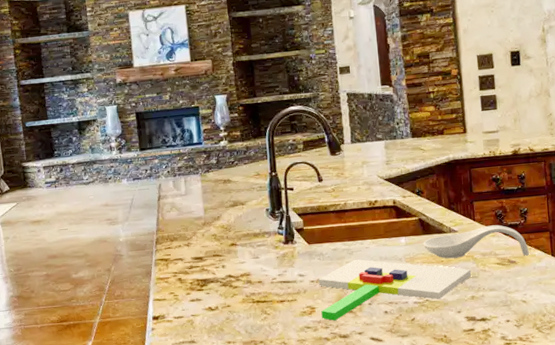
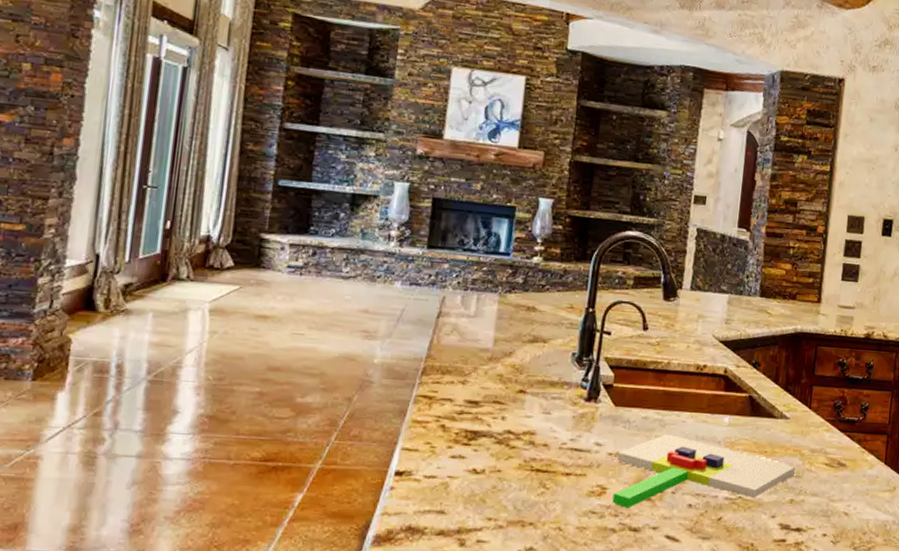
spoon rest: present [422,225,529,259] -> none [748,417,862,460]

